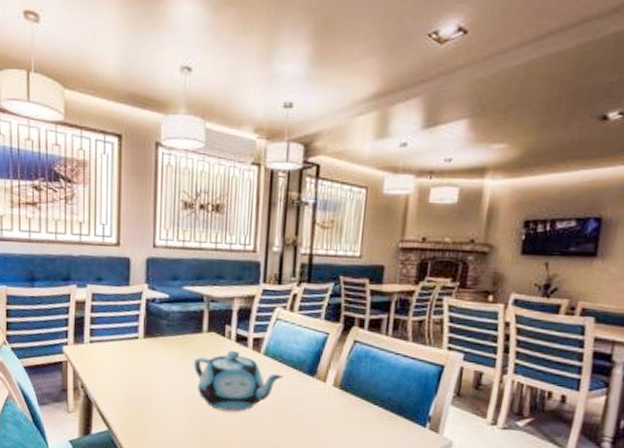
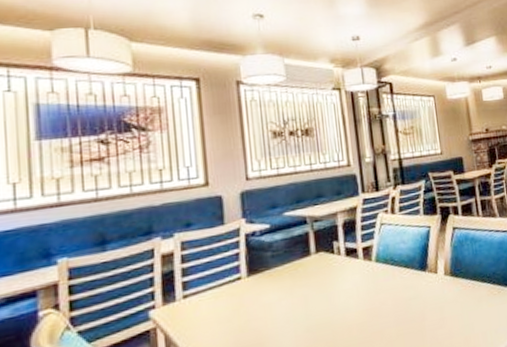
teapot: present [193,350,283,412] -> none [306,264,398,333]

